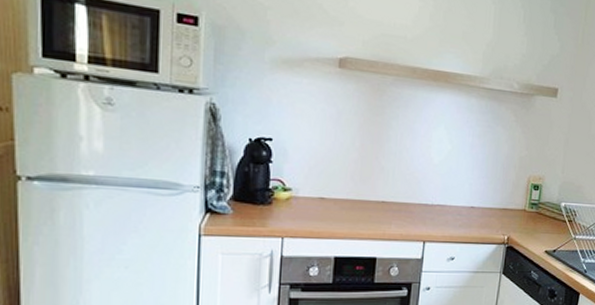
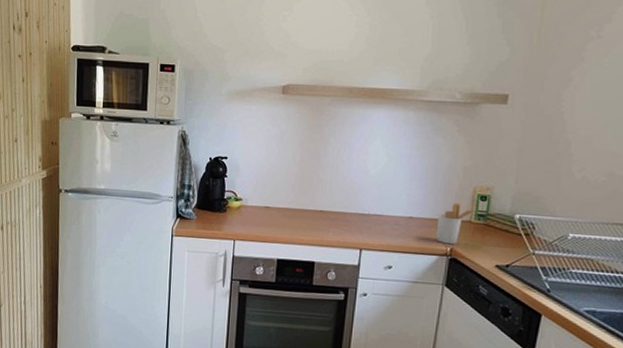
utensil holder: none [496,192,530,233] -> present [437,203,476,245]

